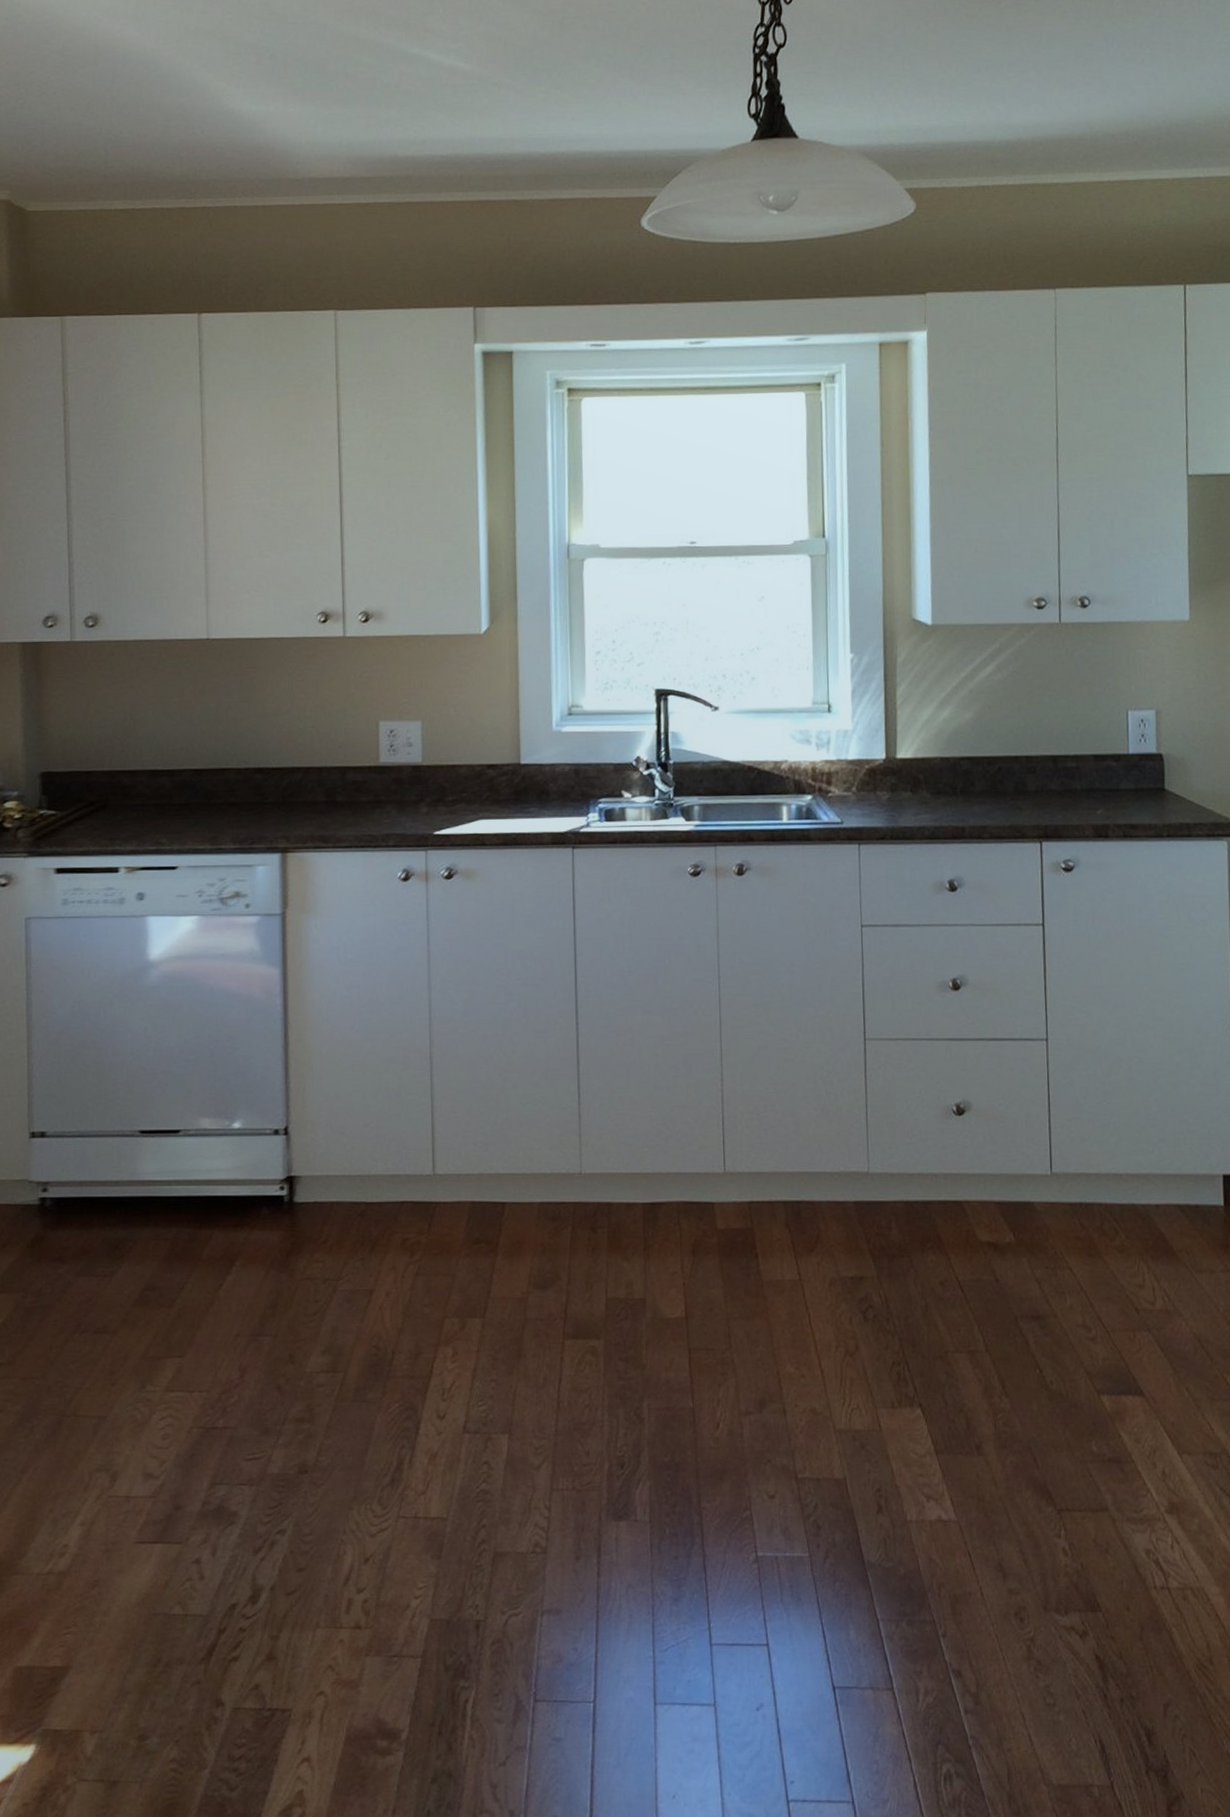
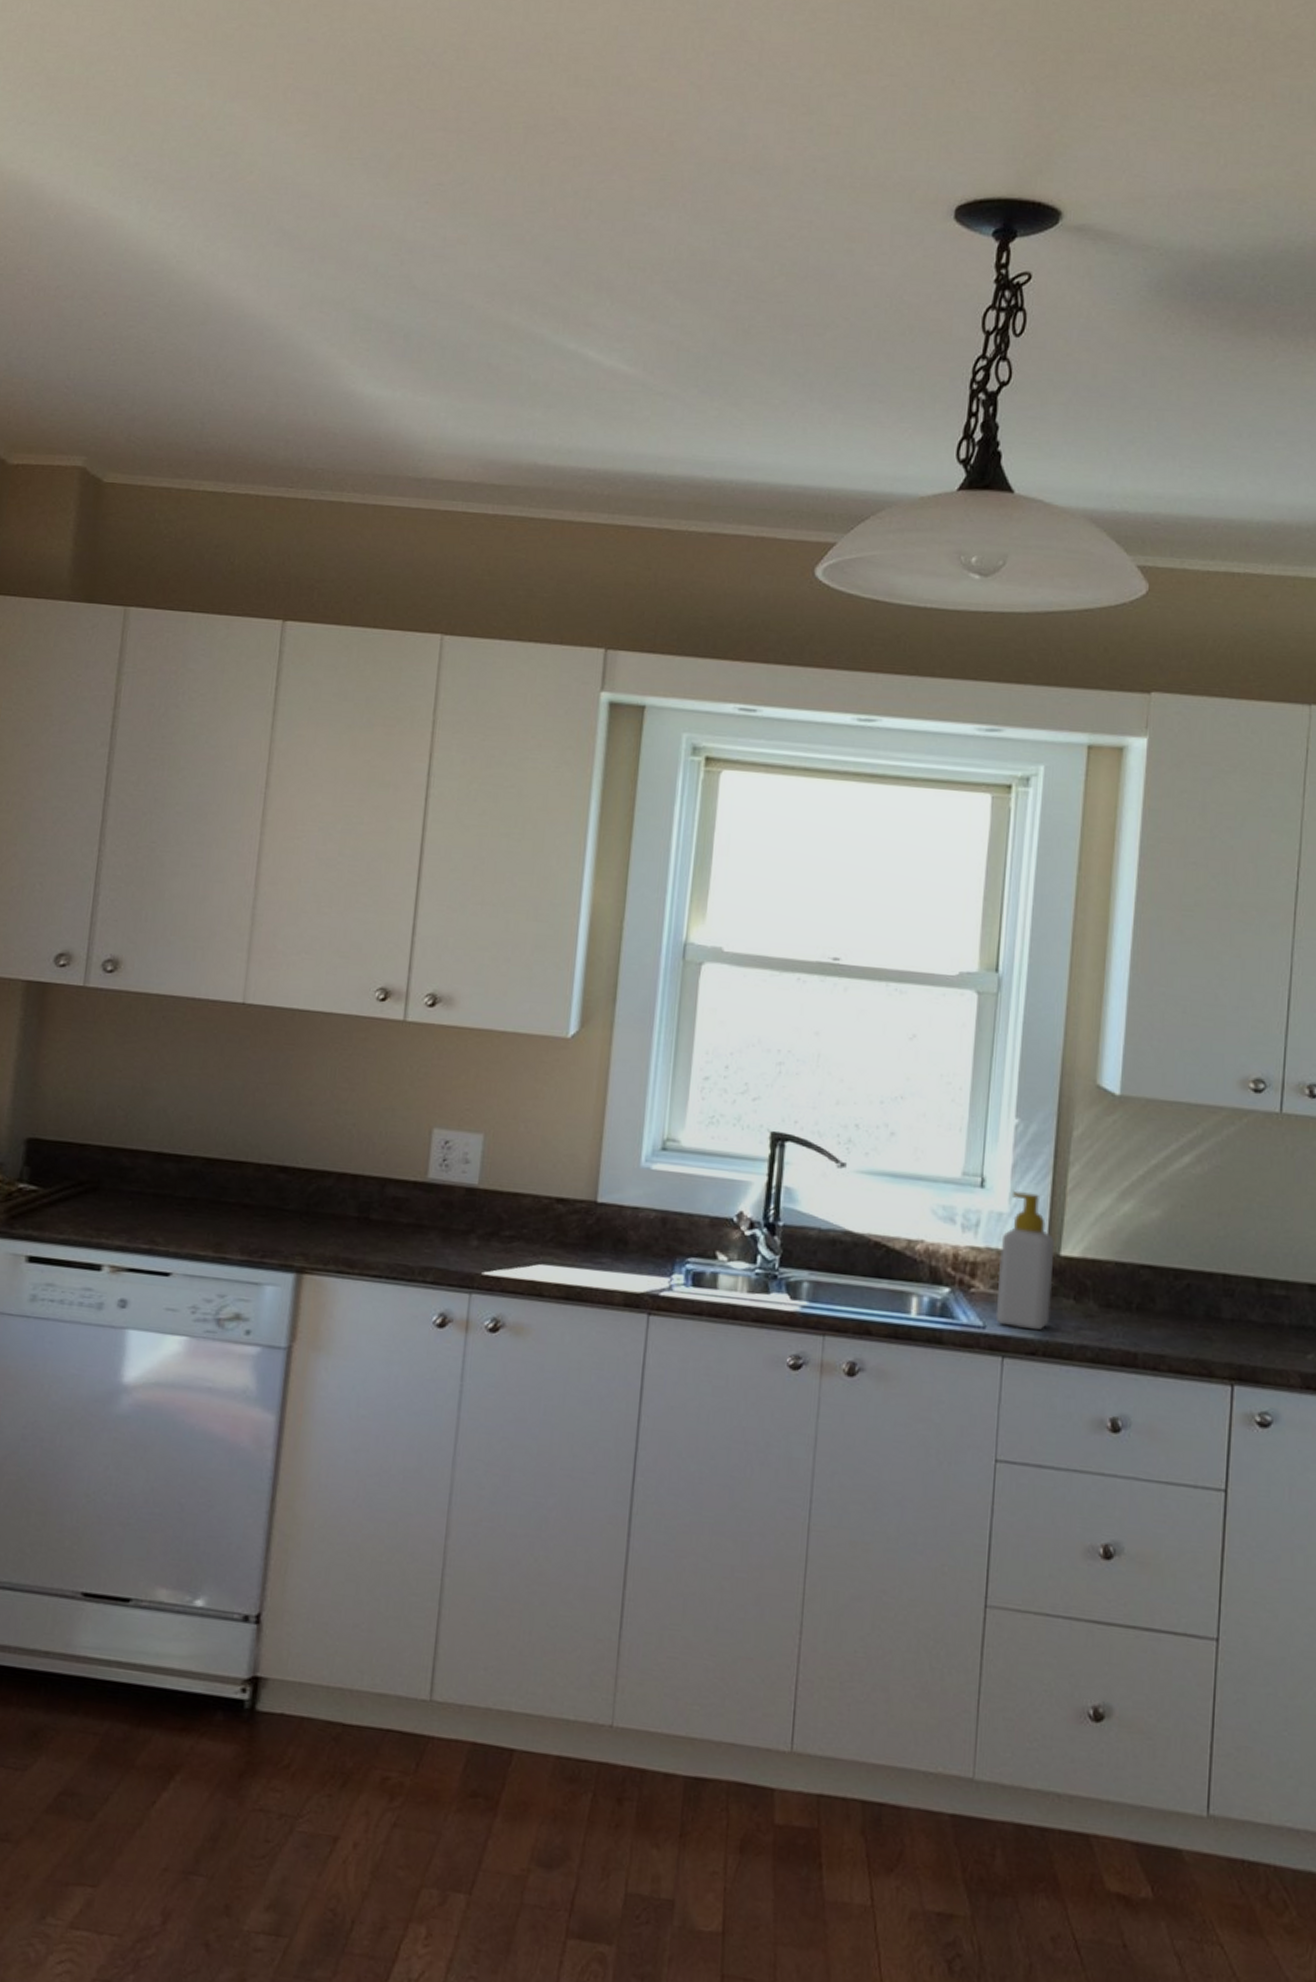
soap bottle: none [848,711,893,820] -> present [995,1190,1055,1331]

